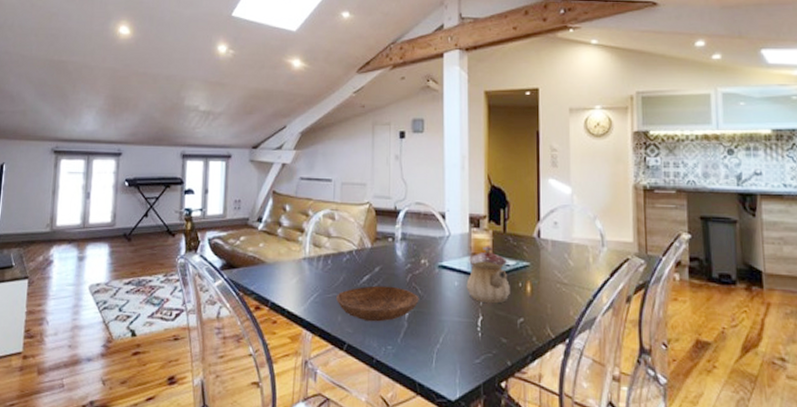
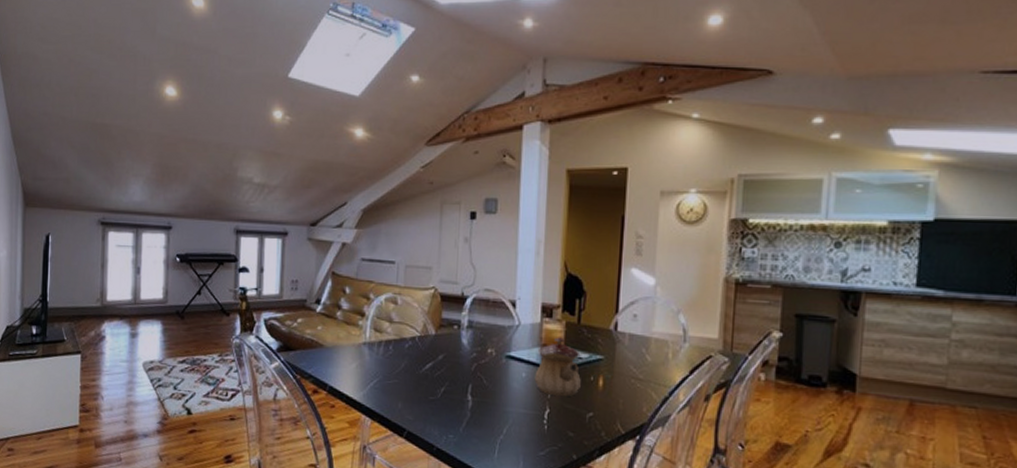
bowl: present [336,285,419,322] -> none [397,373,484,411]

